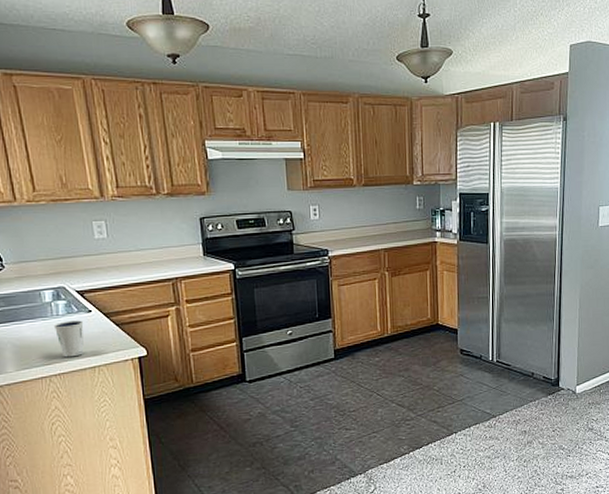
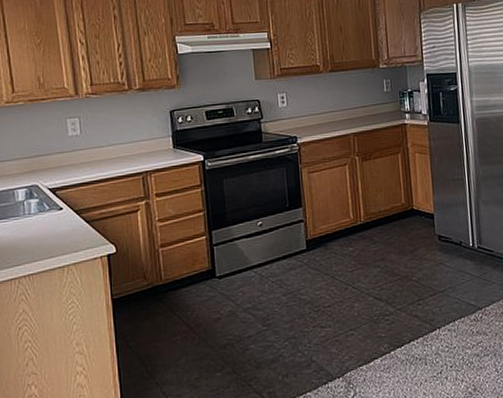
dixie cup: present [53,320,84,358] -> none [25,218,55,258]

